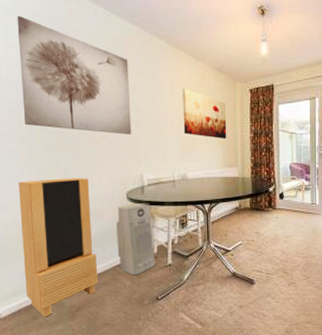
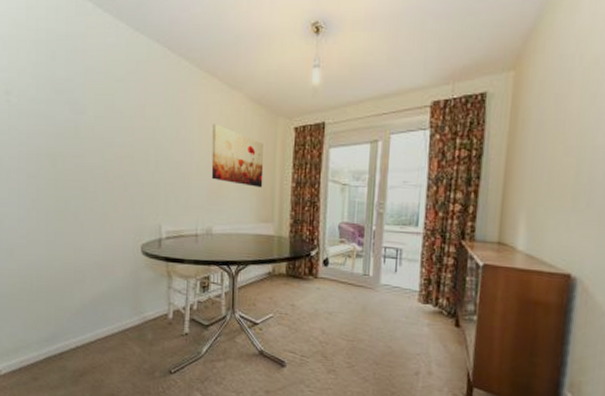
wall art: present [17,15,131,134] -> none [30,33,151,177]
storage cabinet: present [19,177,98,317] -> none [25,223,105,380]
air purifier: present [116,203,155,276] -> none [128,258,170,343]

